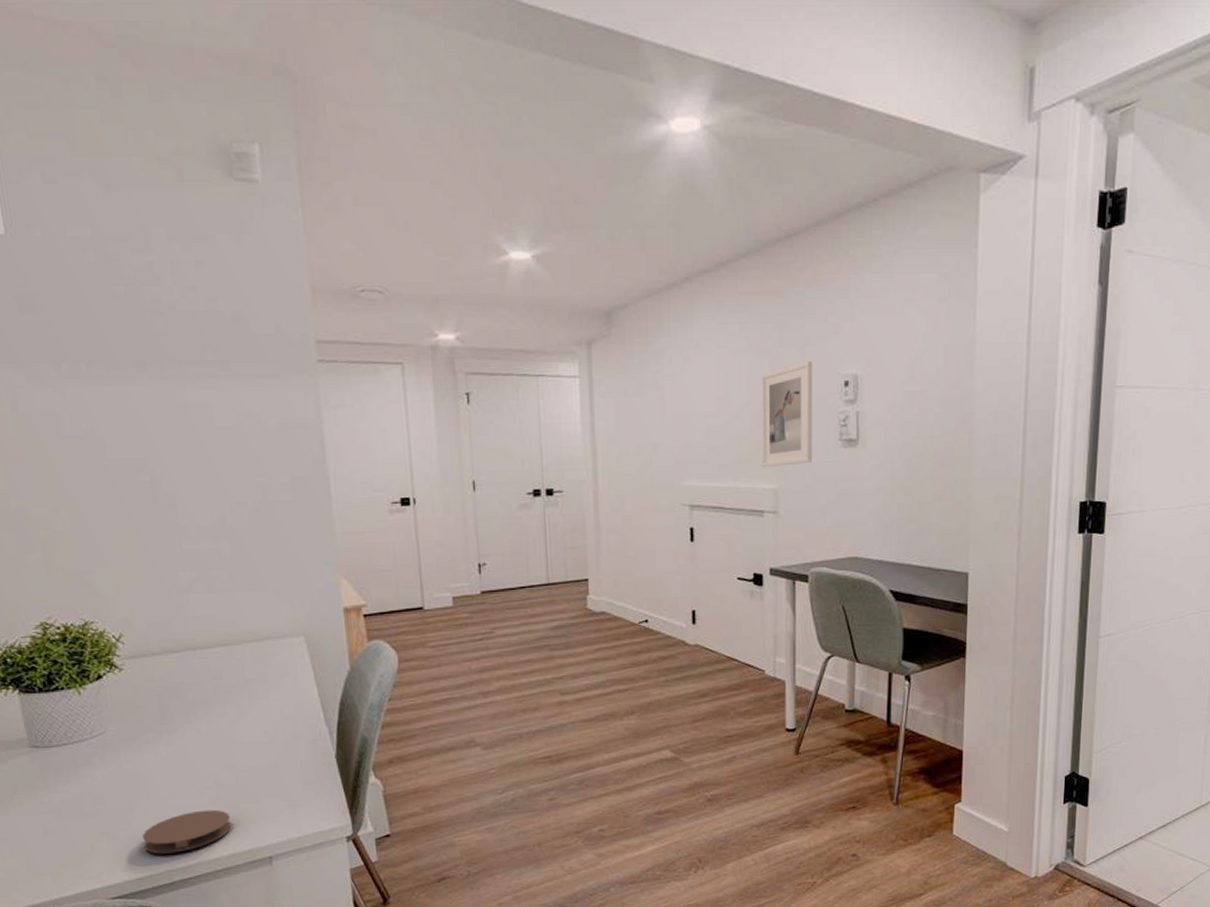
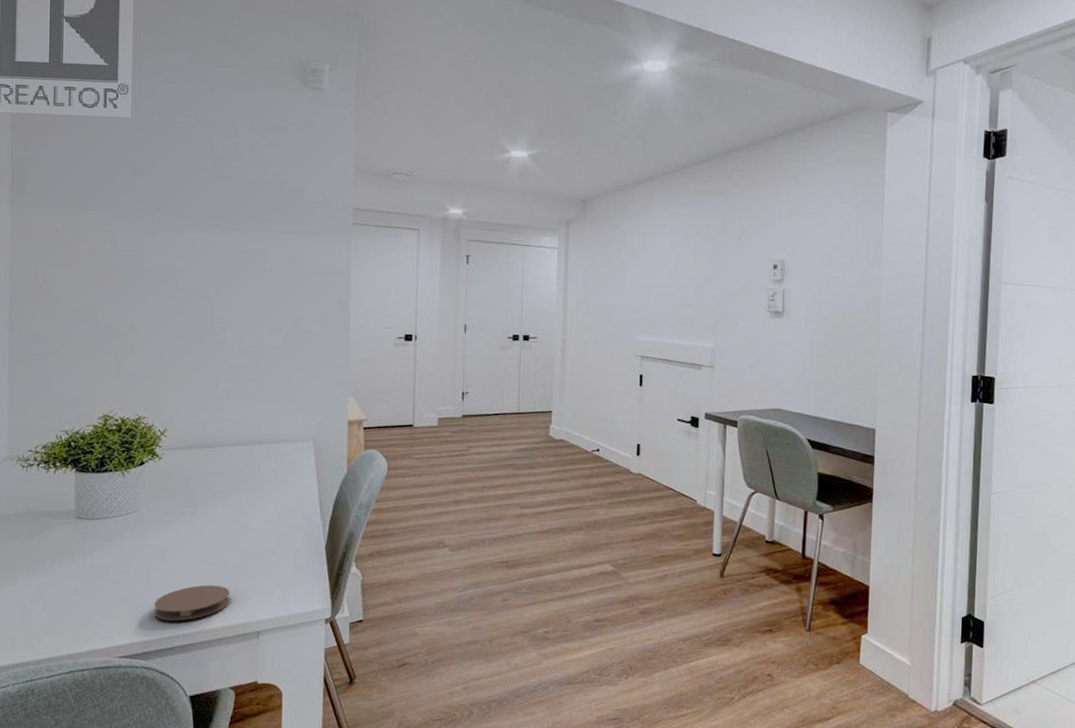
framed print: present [761,360,813,467] -> none [702,246,748,330]

